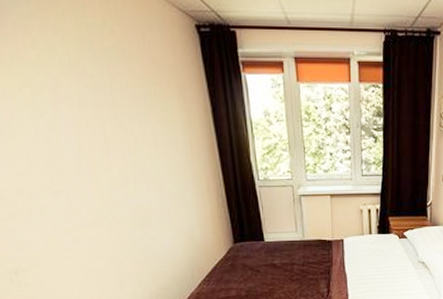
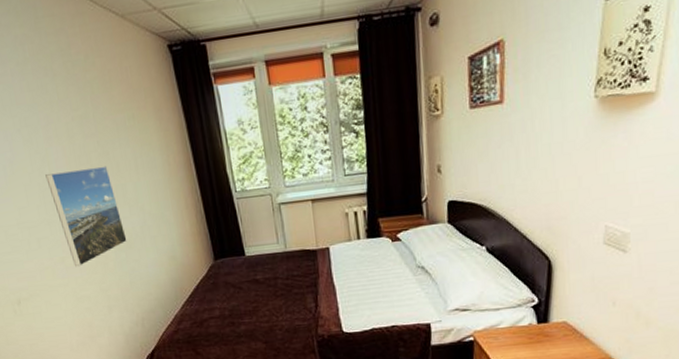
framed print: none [52,139,143,240] -> present [45,165,127,267]

